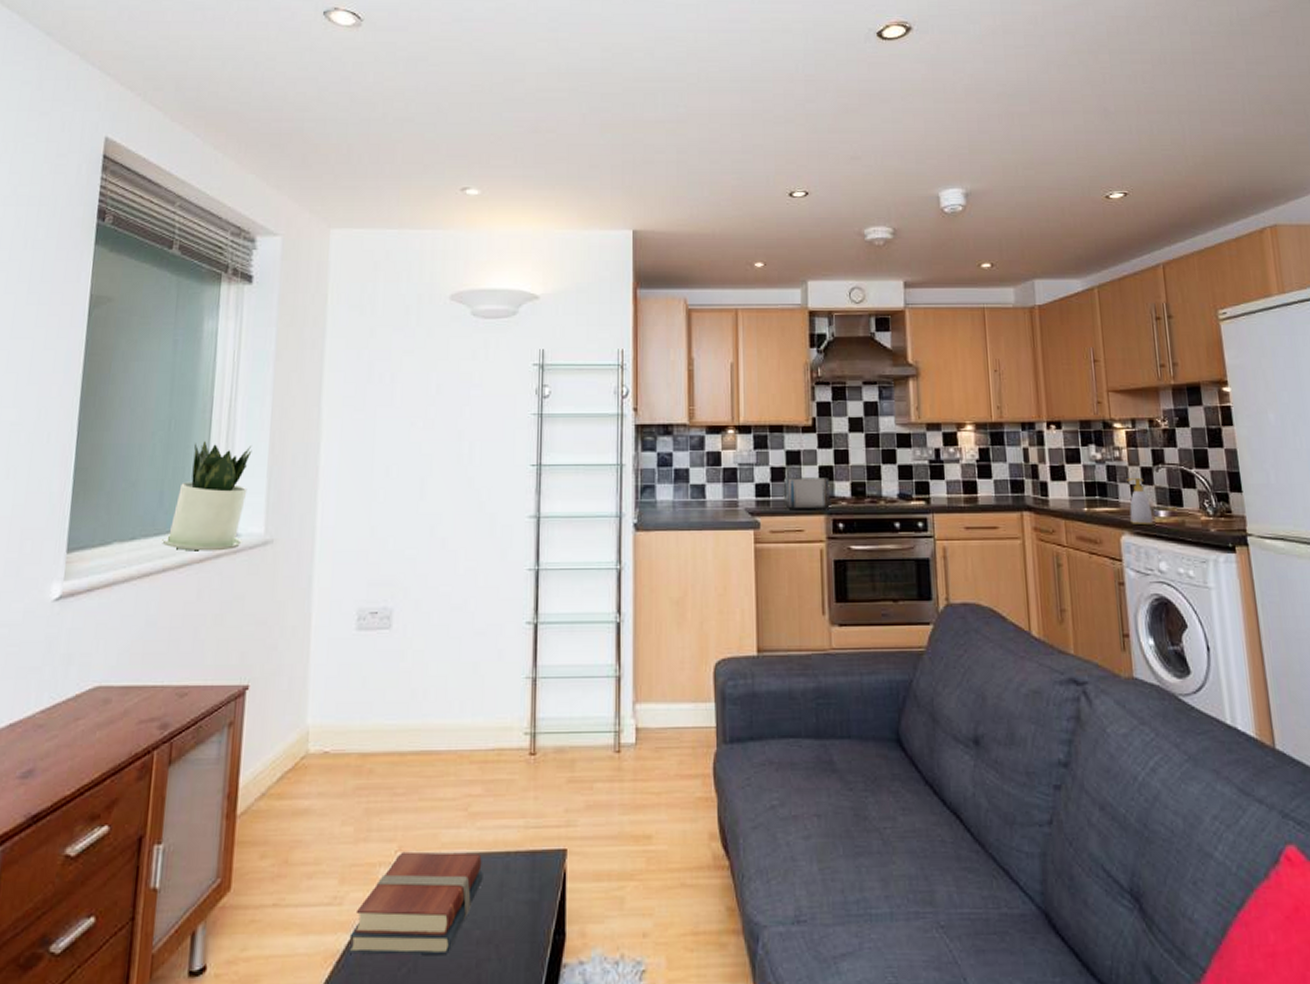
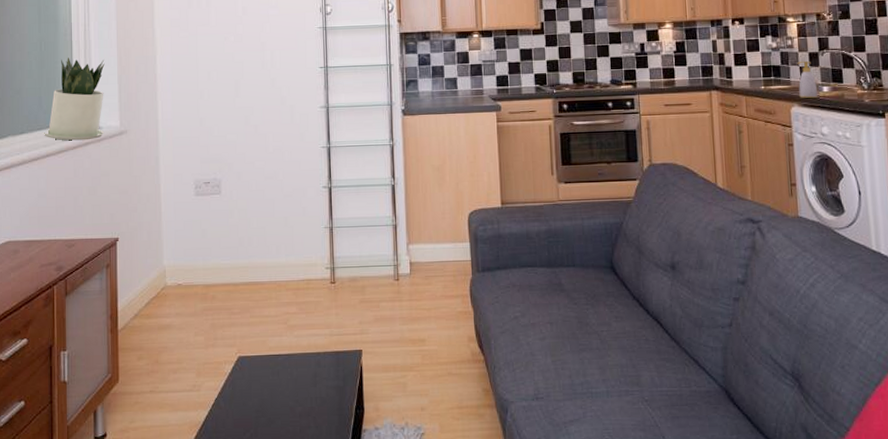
books: present [348,851,483,955] -> none [207,353,301,425]
toaster: present [784,477,832,510] -> none [519,69,557,96]

